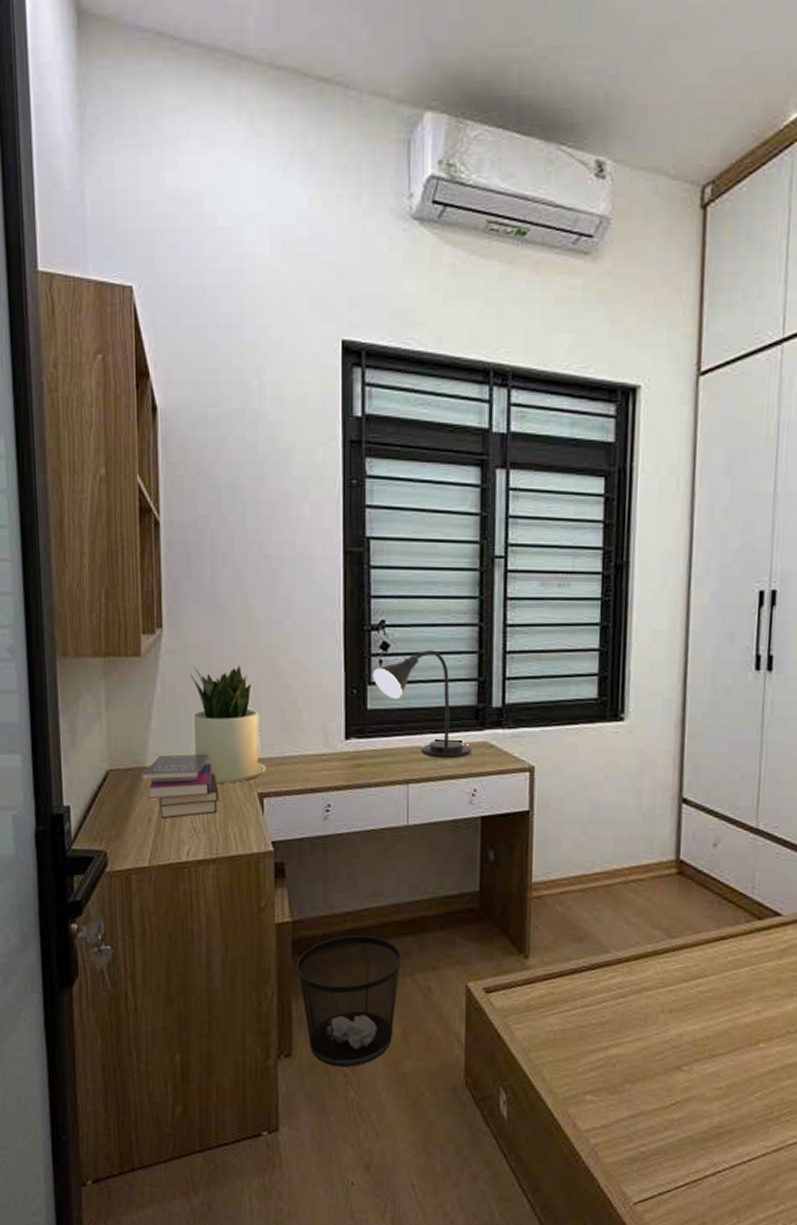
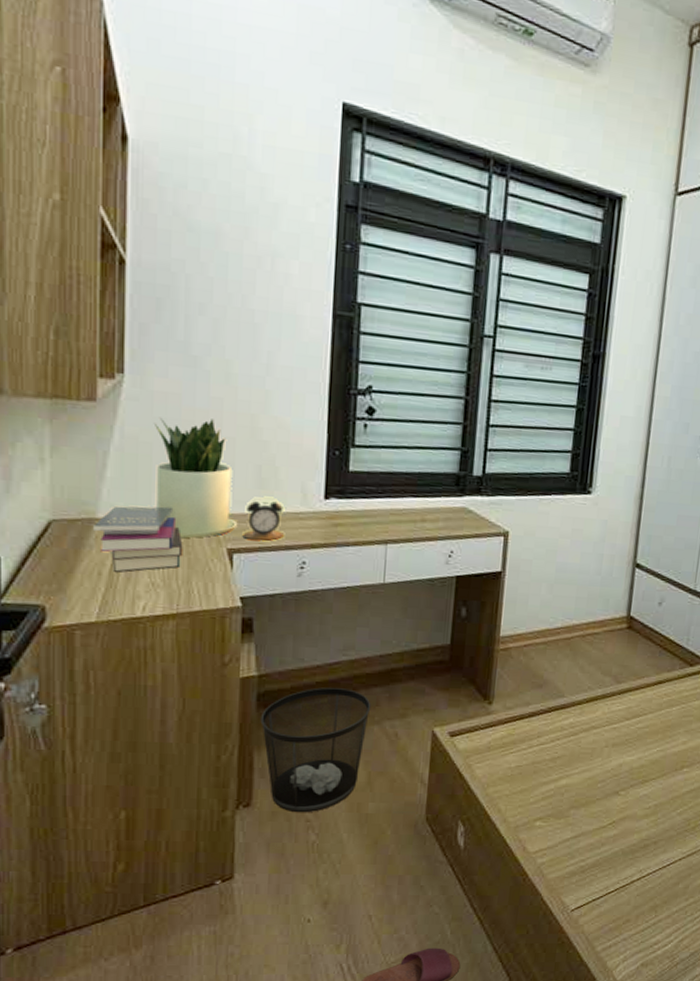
alarm clock: none [271,740,309,785] -> present [242,497,284,541]
desk lamp: present [372,649,472,759] -> none [356,417,451,522]

